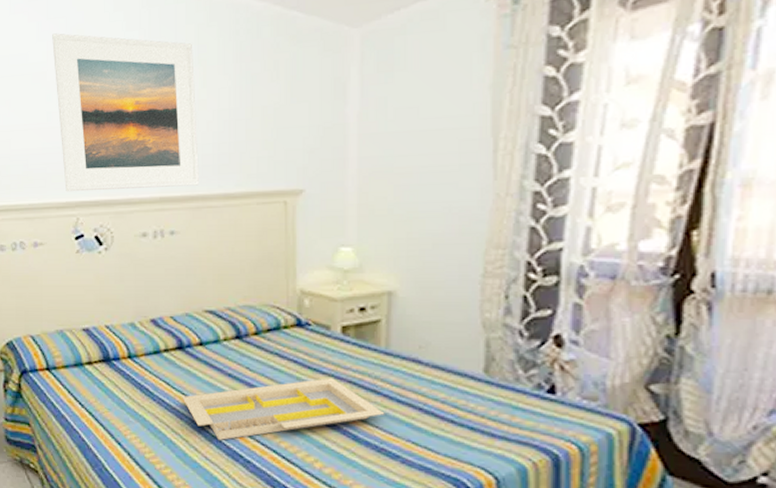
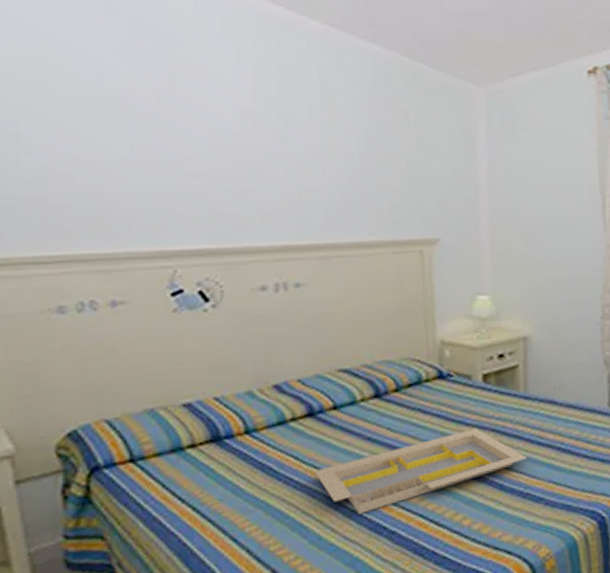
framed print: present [52,33,199,192] -> none [138,53,327,239]

